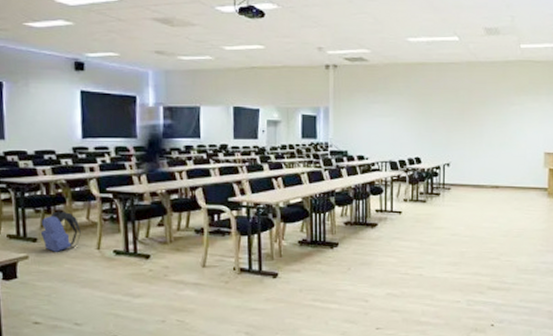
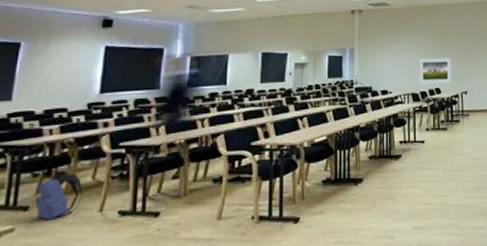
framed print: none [398,124,435,153] -> present [419,57,453,85]

